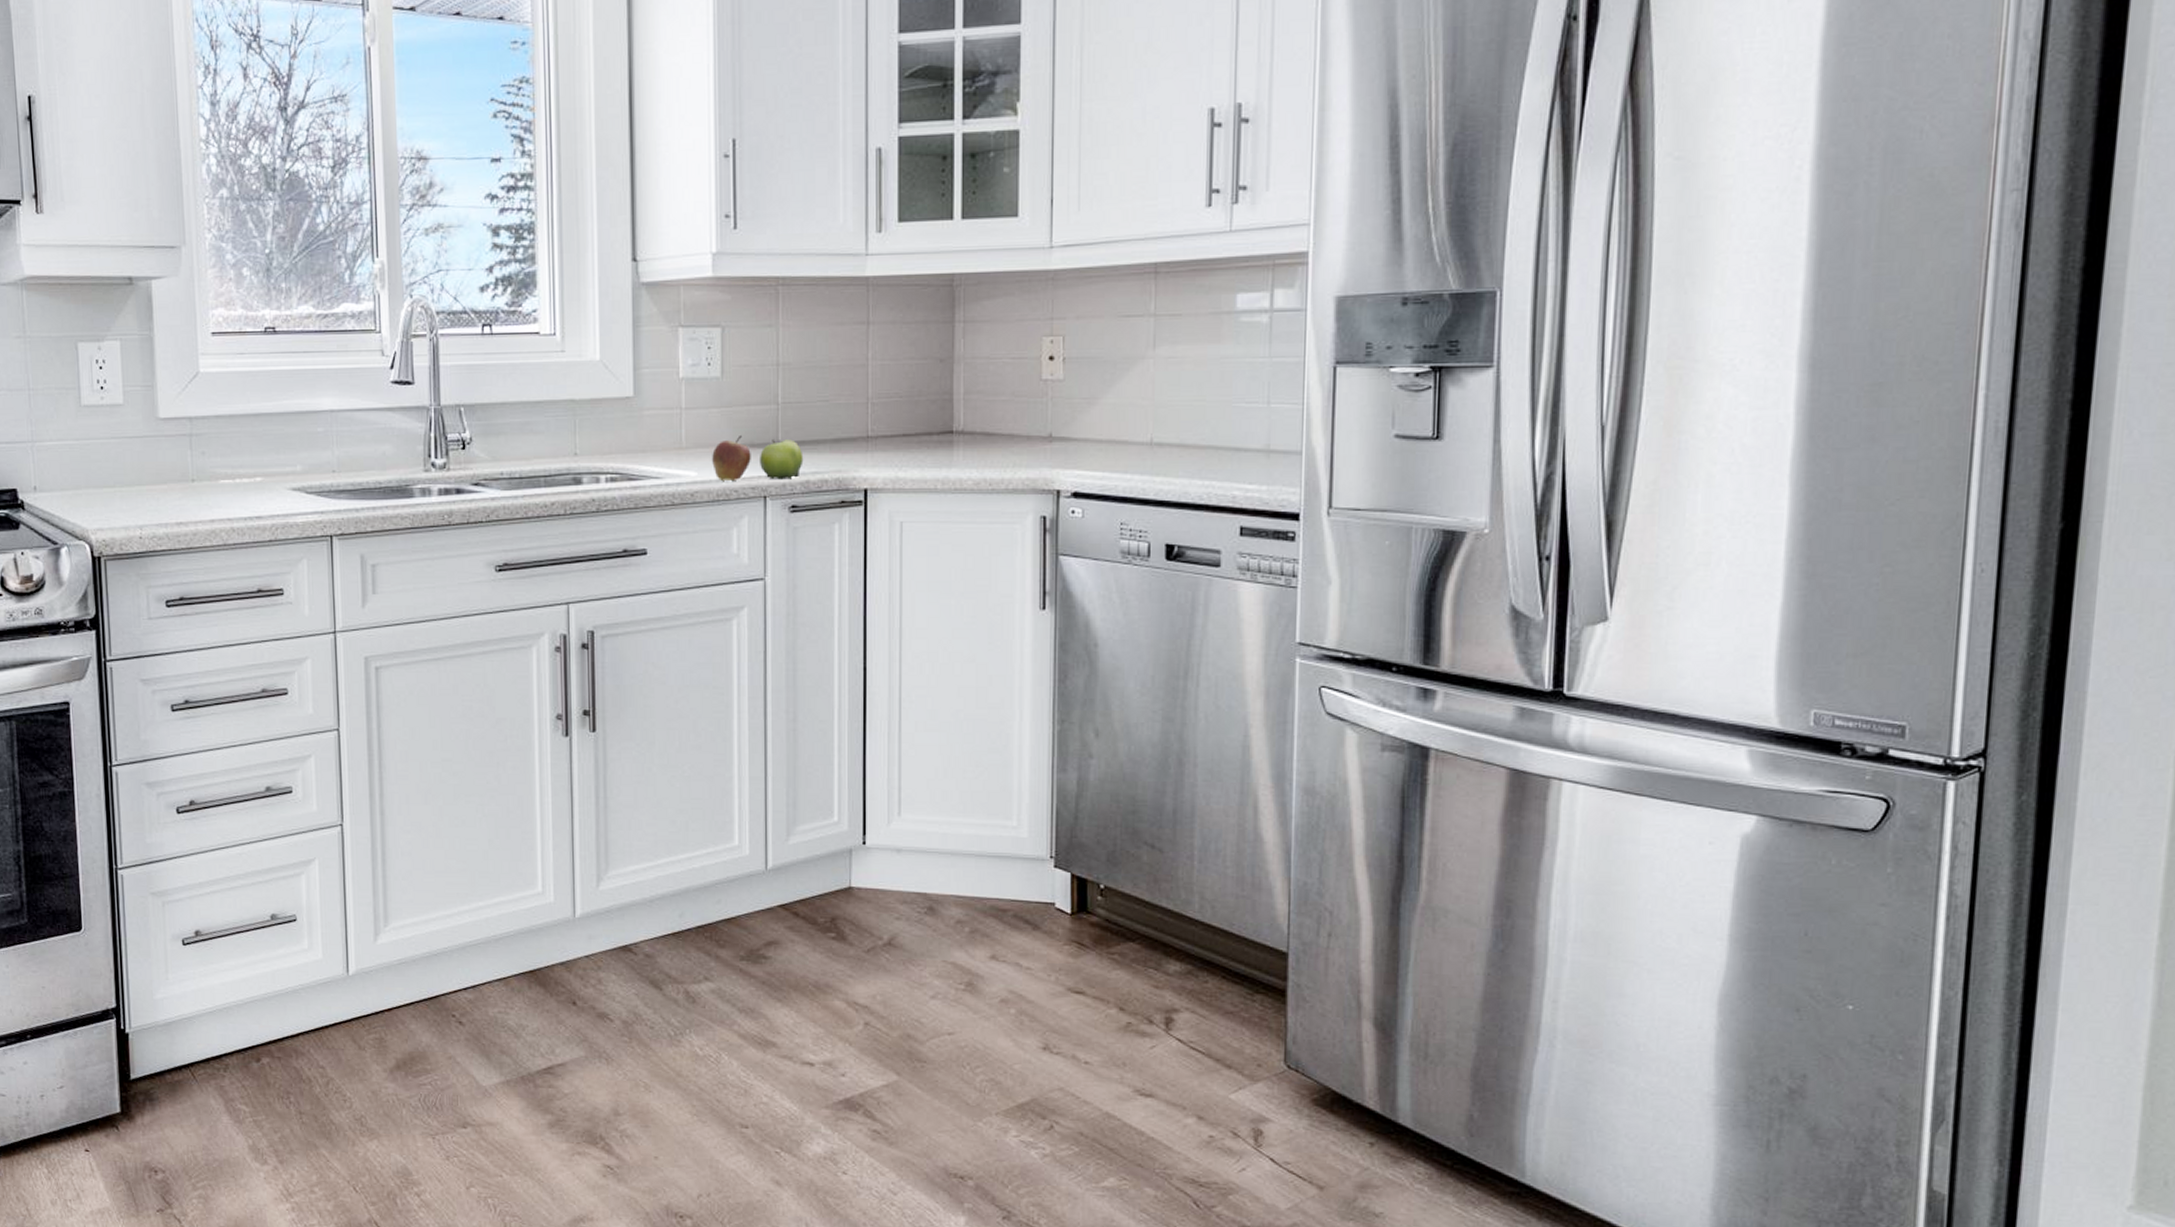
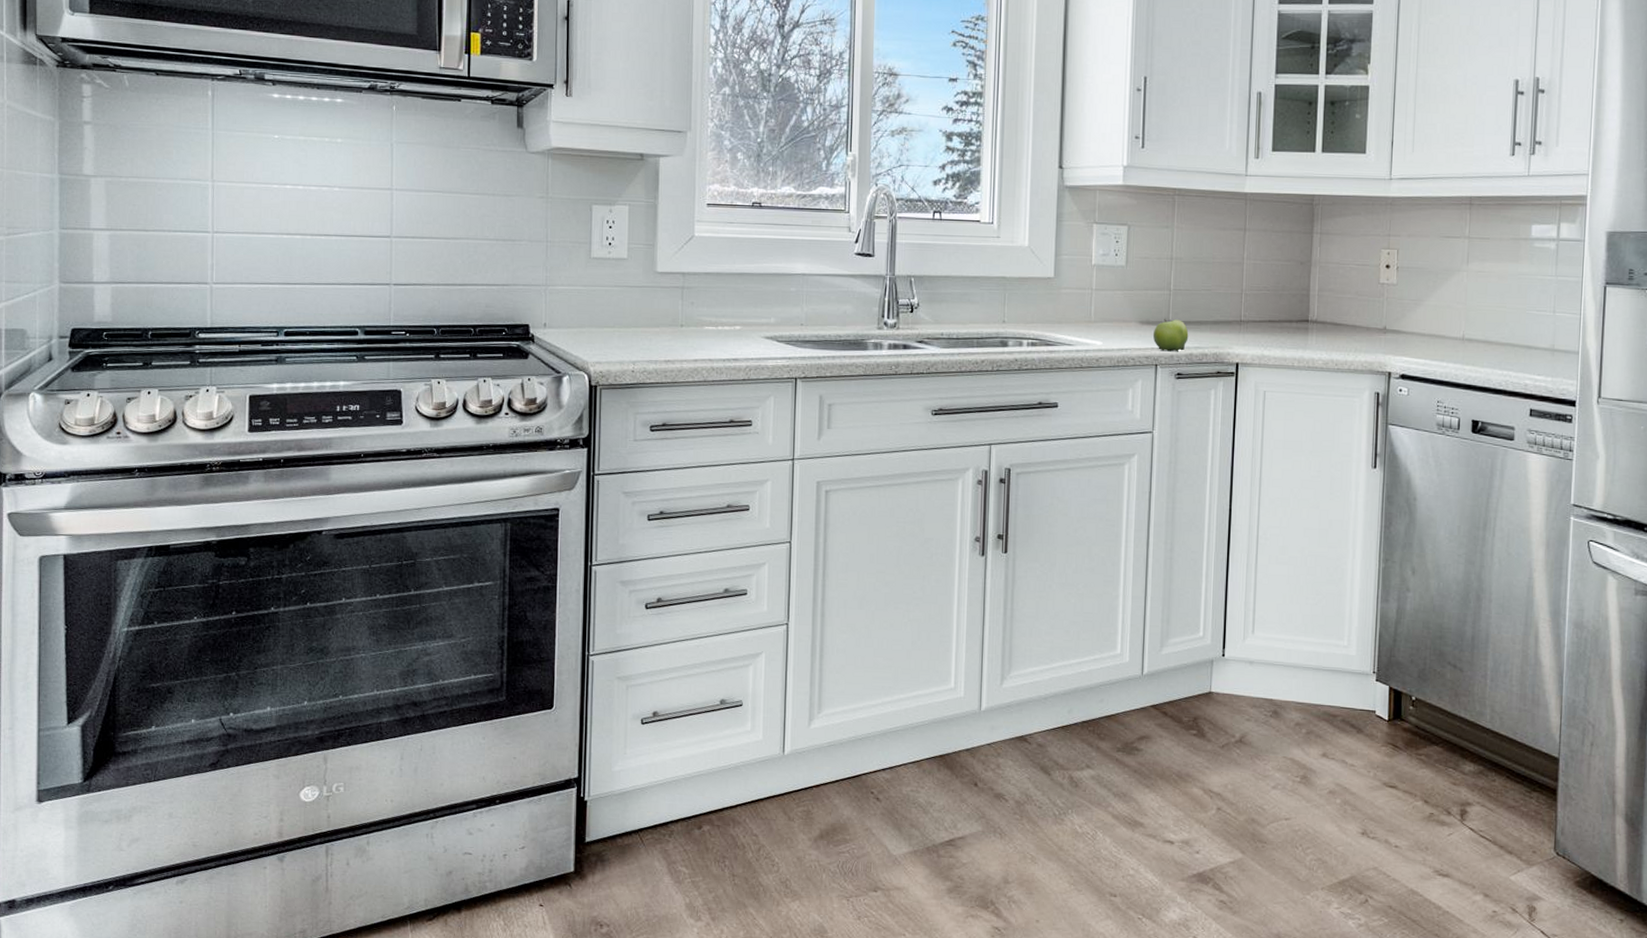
fruit: present [712,434,751,481] -> none [1115,313,1147,350]

